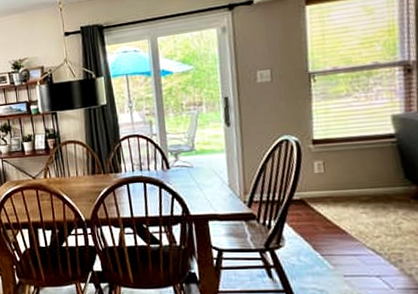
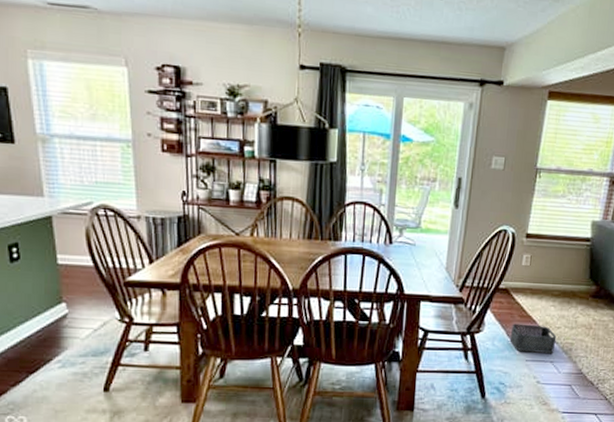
storage bin: none [317,235,379,268] -> present [509,324,557,354]

